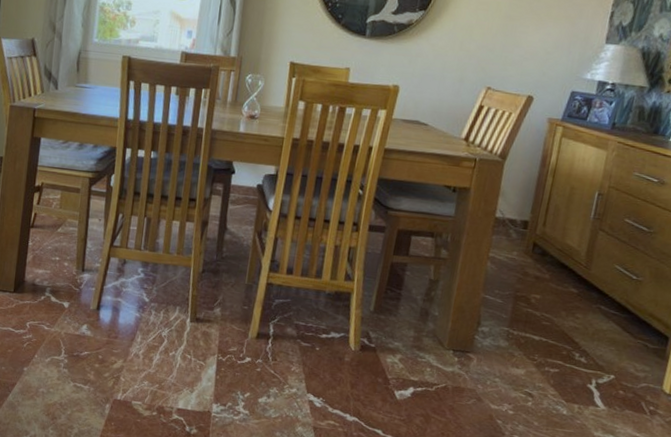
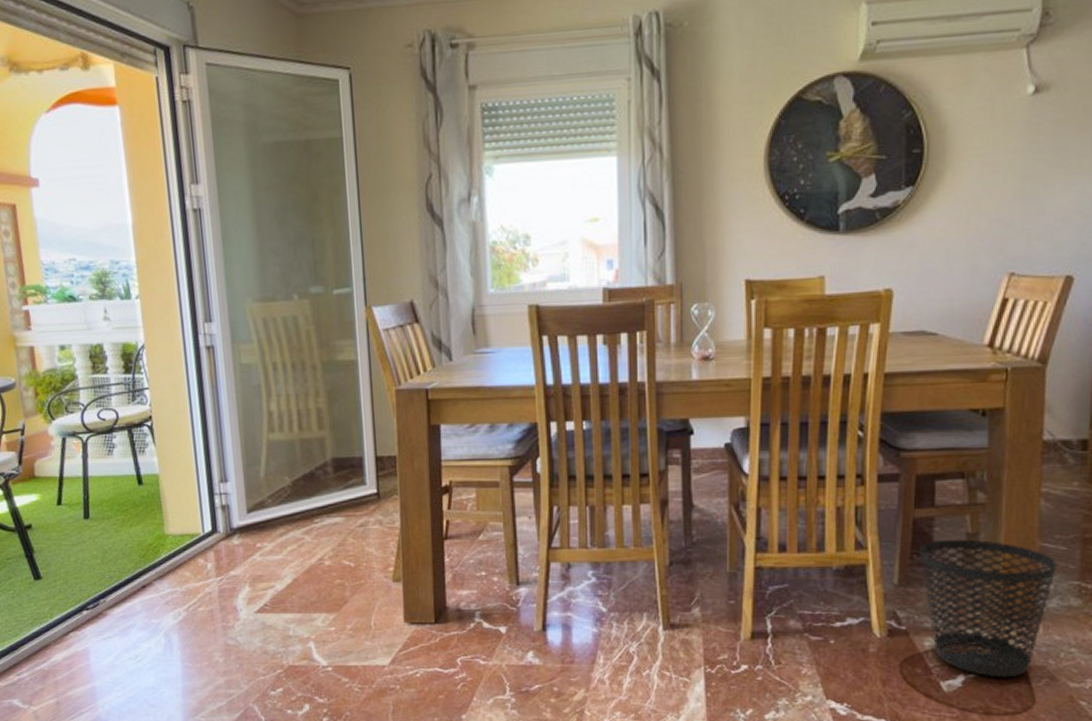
wastebasket: none [392,282,494,395] -> present [919,539,1057,678]

